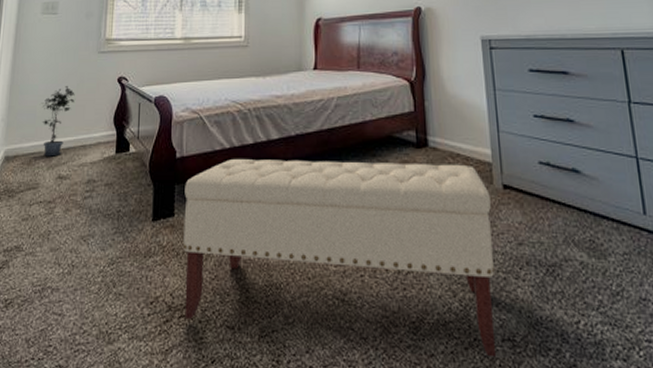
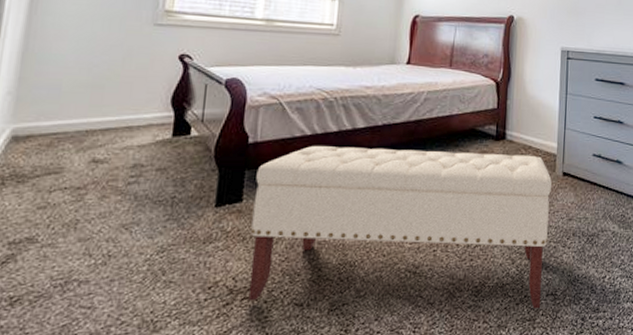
potted plant: present [42,86,75,157] -> none [70,59,119,138]

